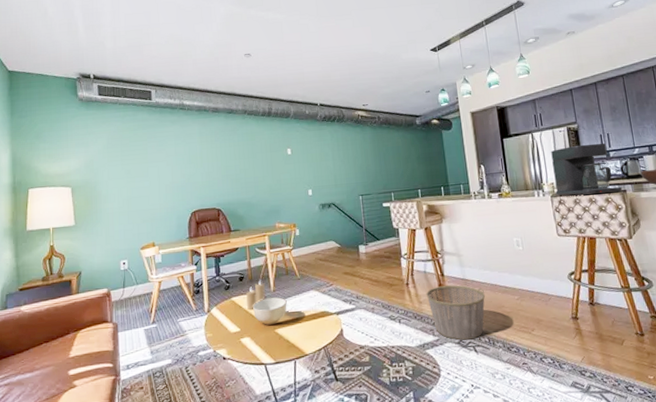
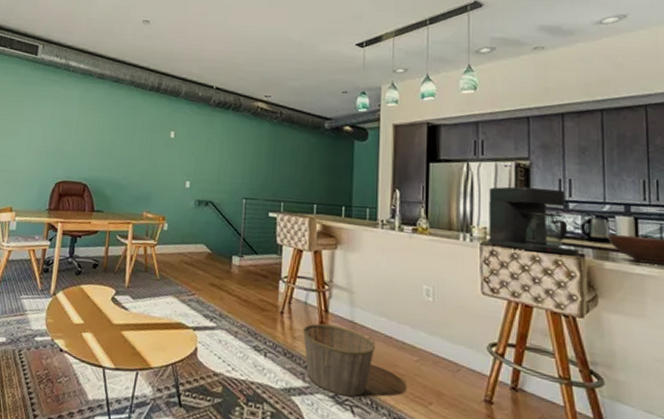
candle: present [246,280,266,311] -> none [95,271,120,304]
bowl: present [253,297,287,325] -> none [101,293,140,325]

